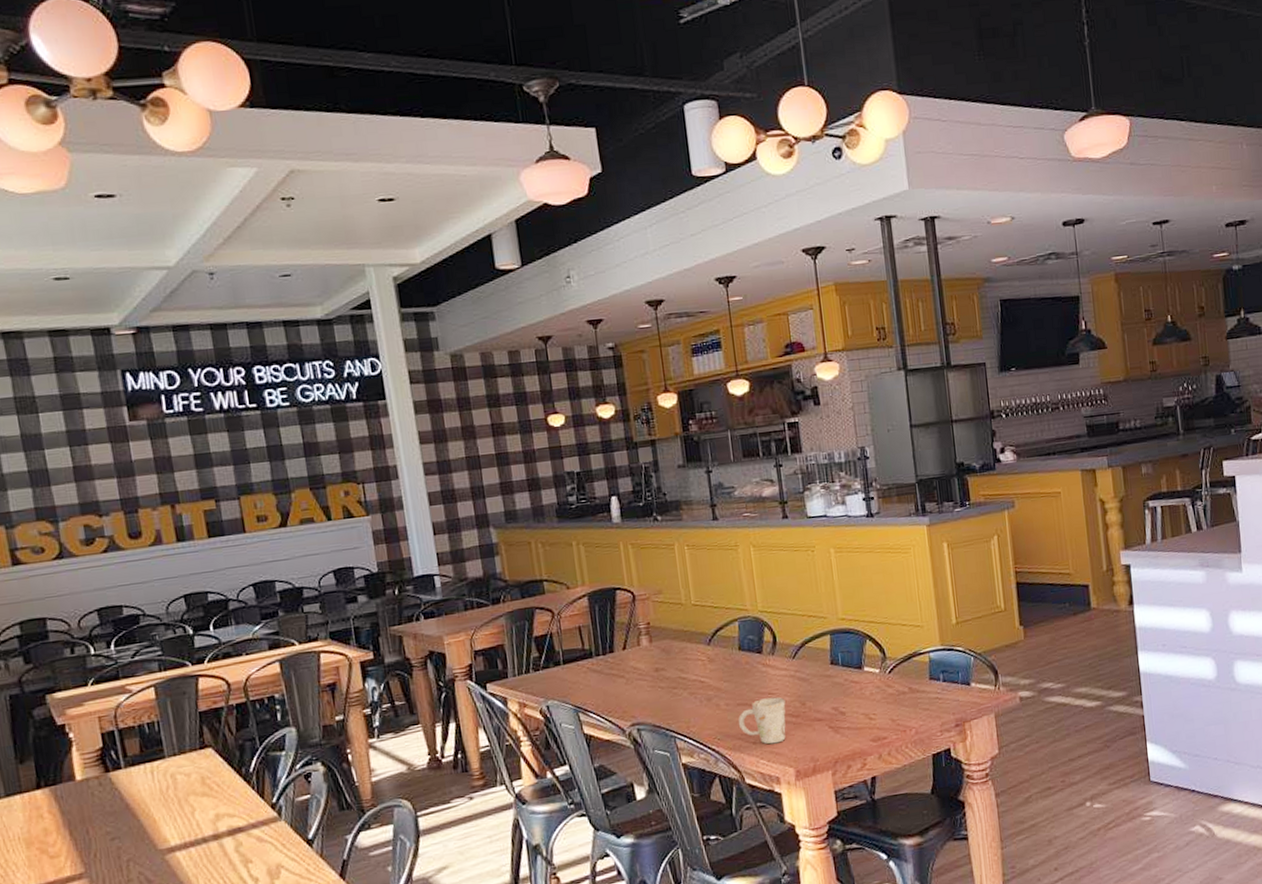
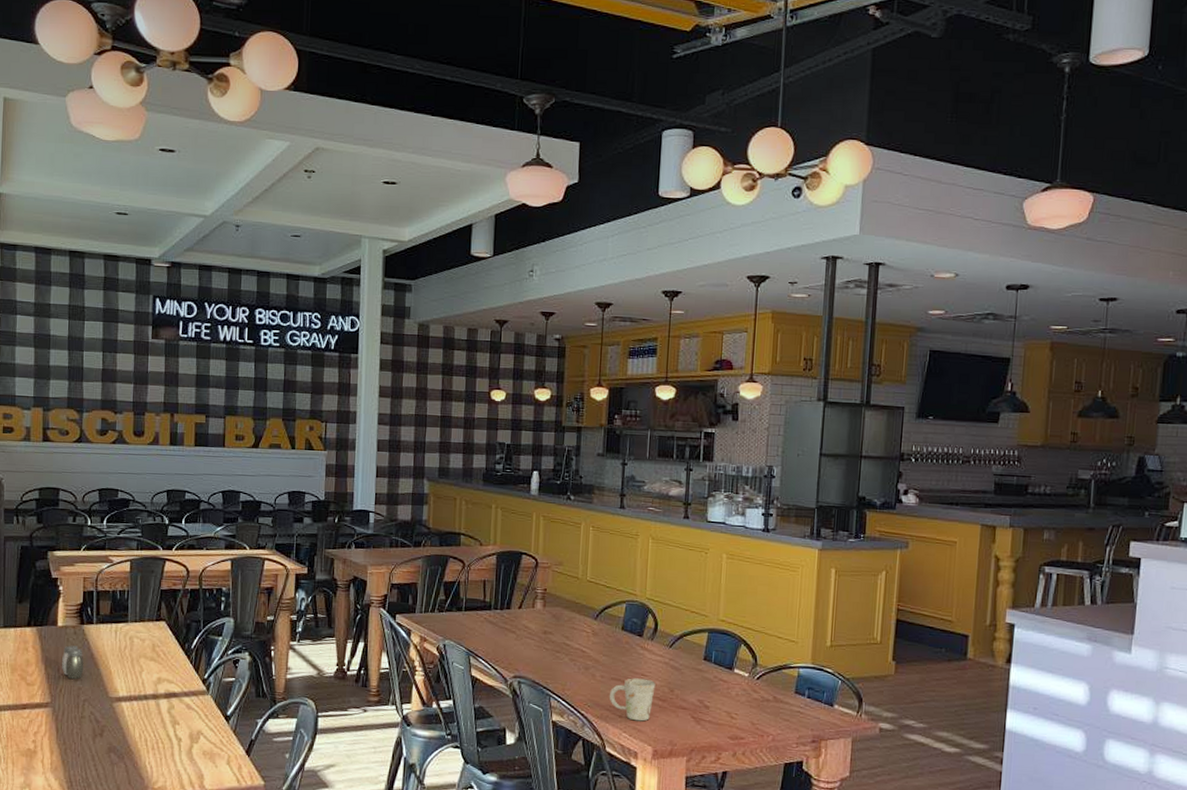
salt and pepper shaker: none [89,798,121,839] -> present [62,645,84,679]

